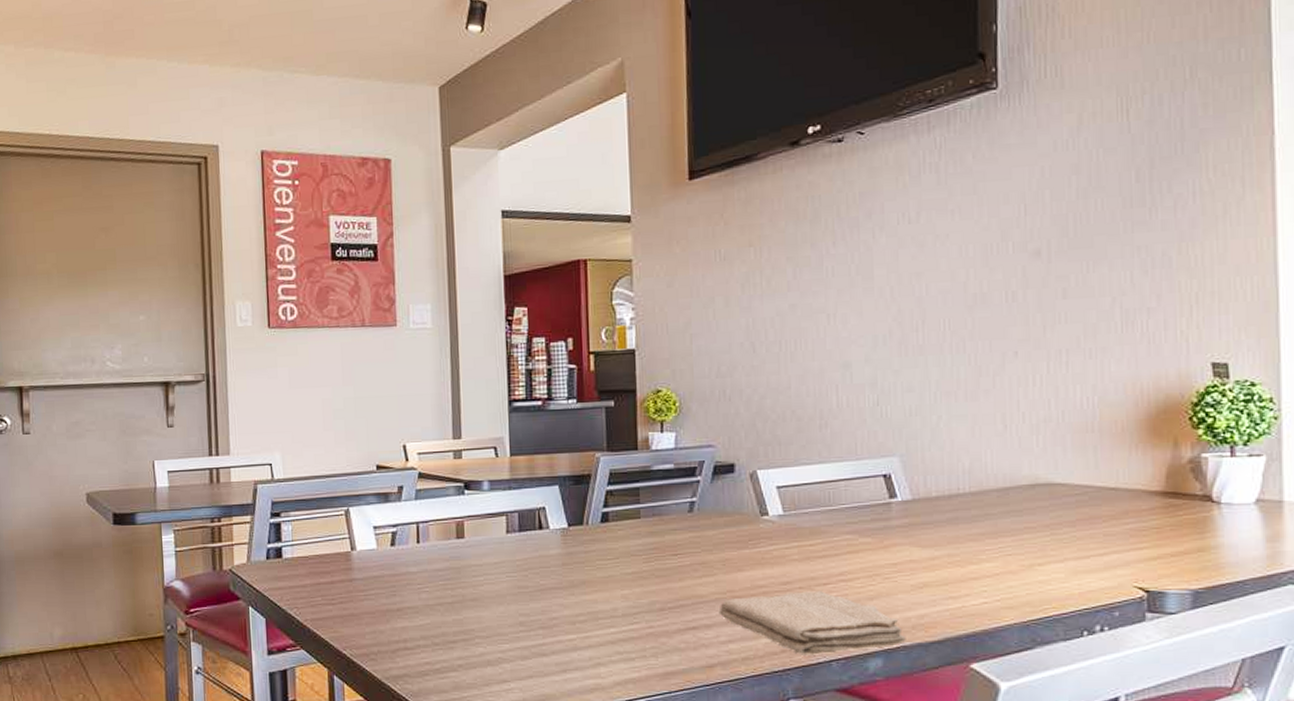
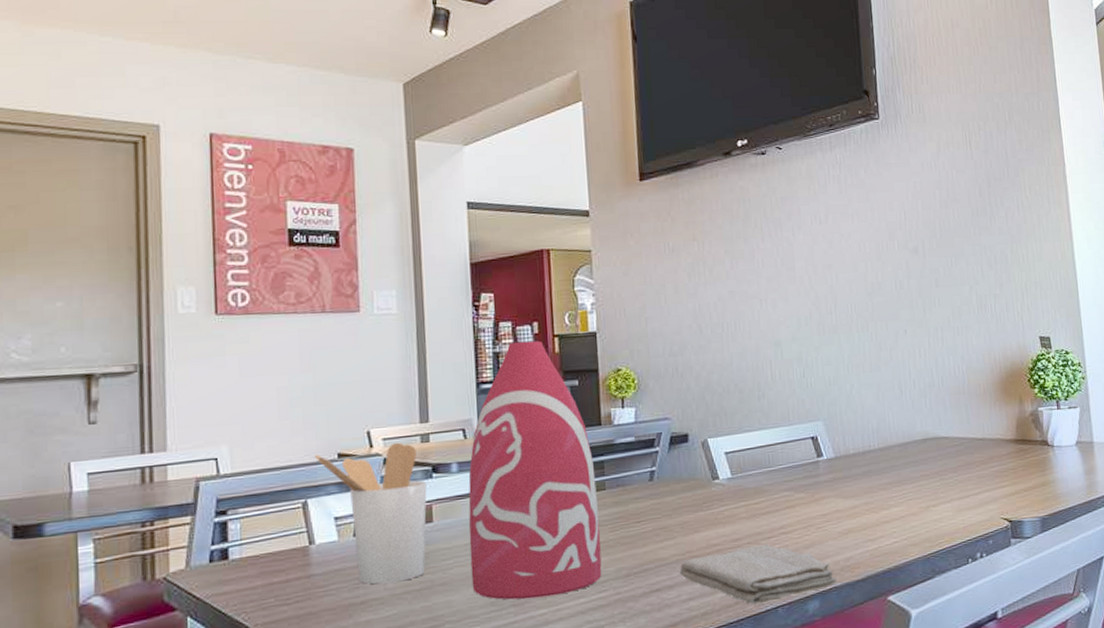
utensil holder: none [356,457,459,594] -> present [315,442,427,584]
bottle: none [499,357,634,623] -> present [468,340,602,600]

